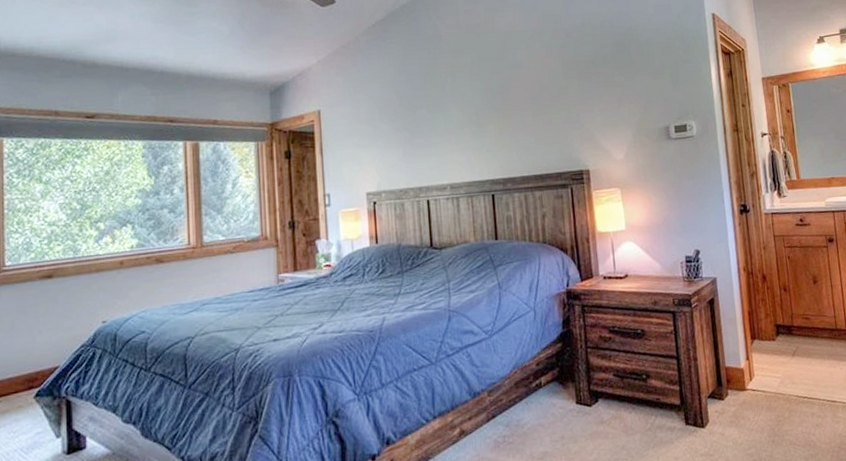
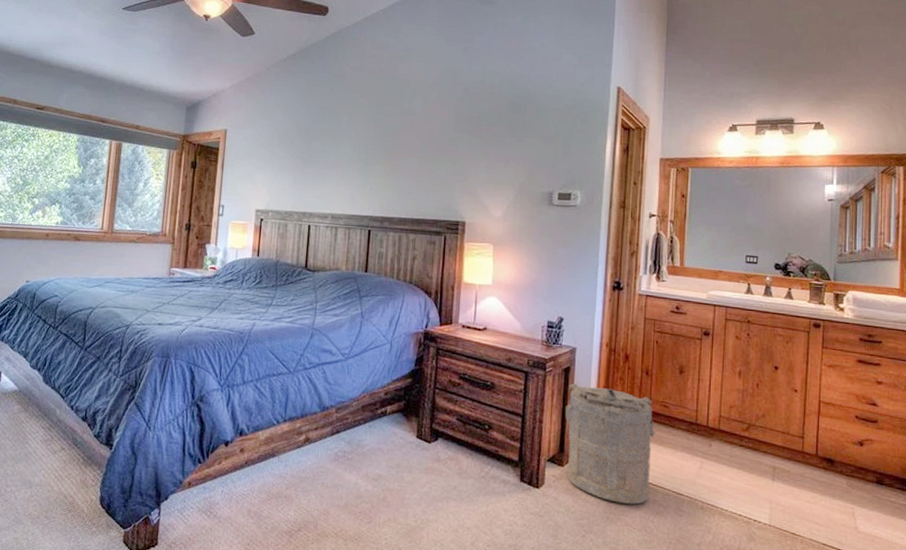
laundry hamper: none [716,311,807,424] -> present [565,383,658,505]

